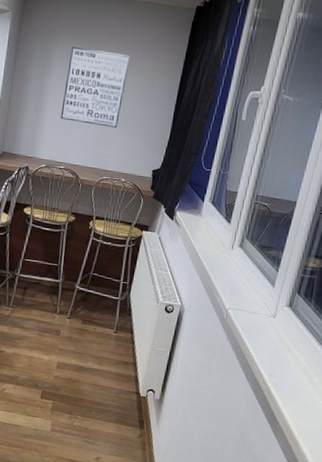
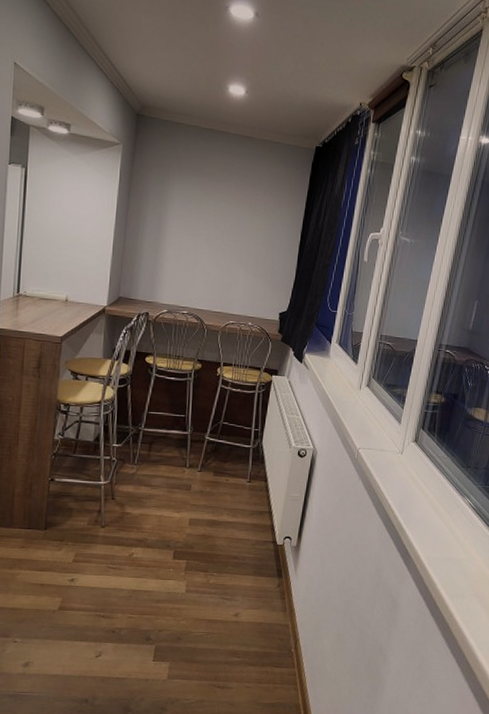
wall art: present [60,46,130,128] -> none [181,184,252,270]

